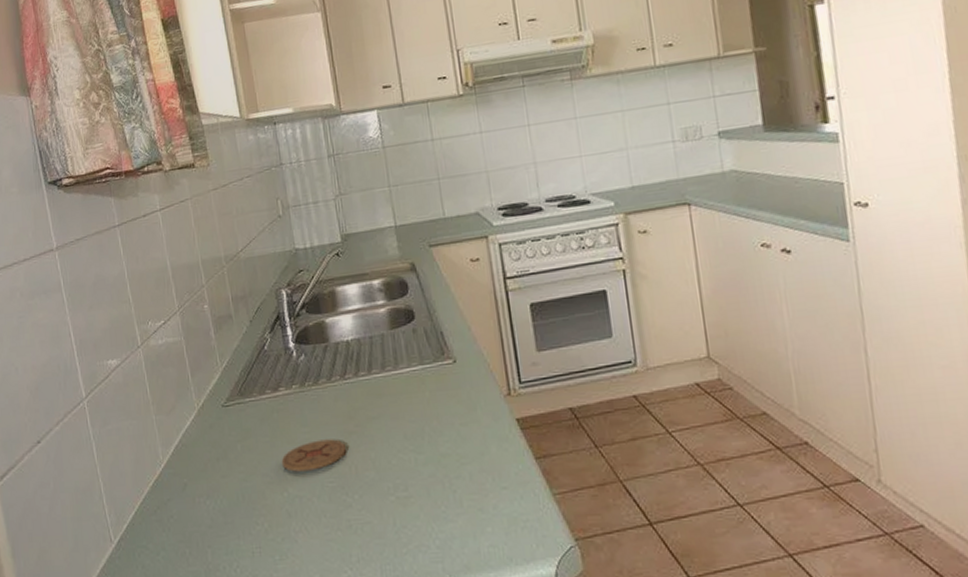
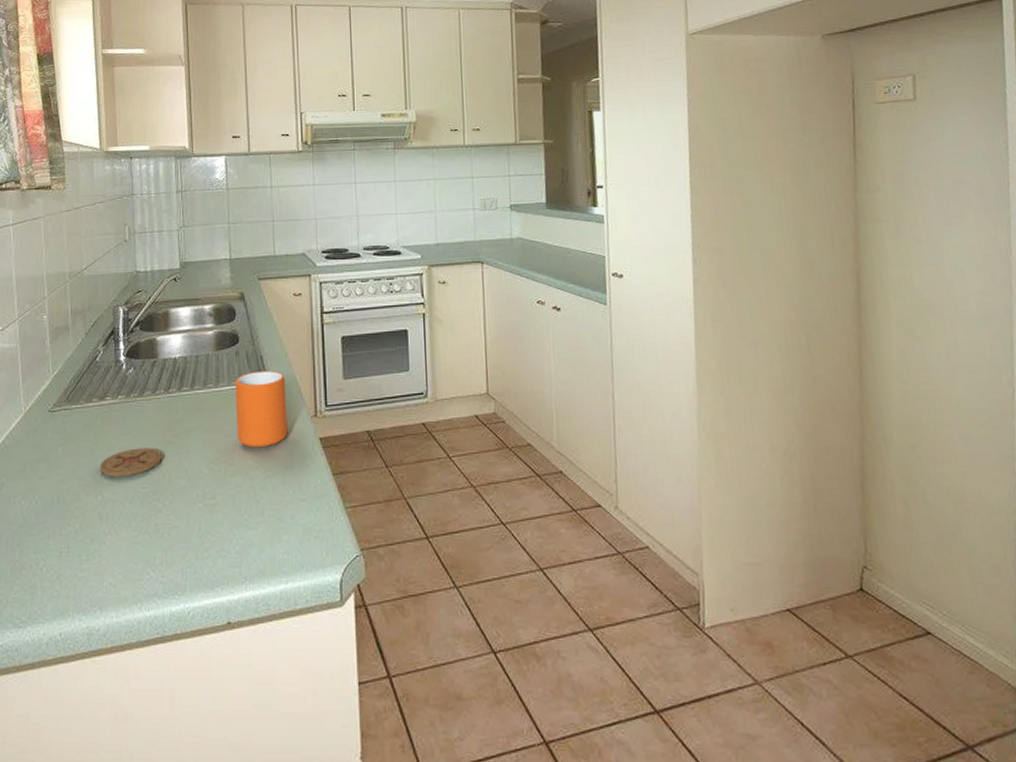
mug: none [416,347,480,434] -> present [236,371,288,448]

